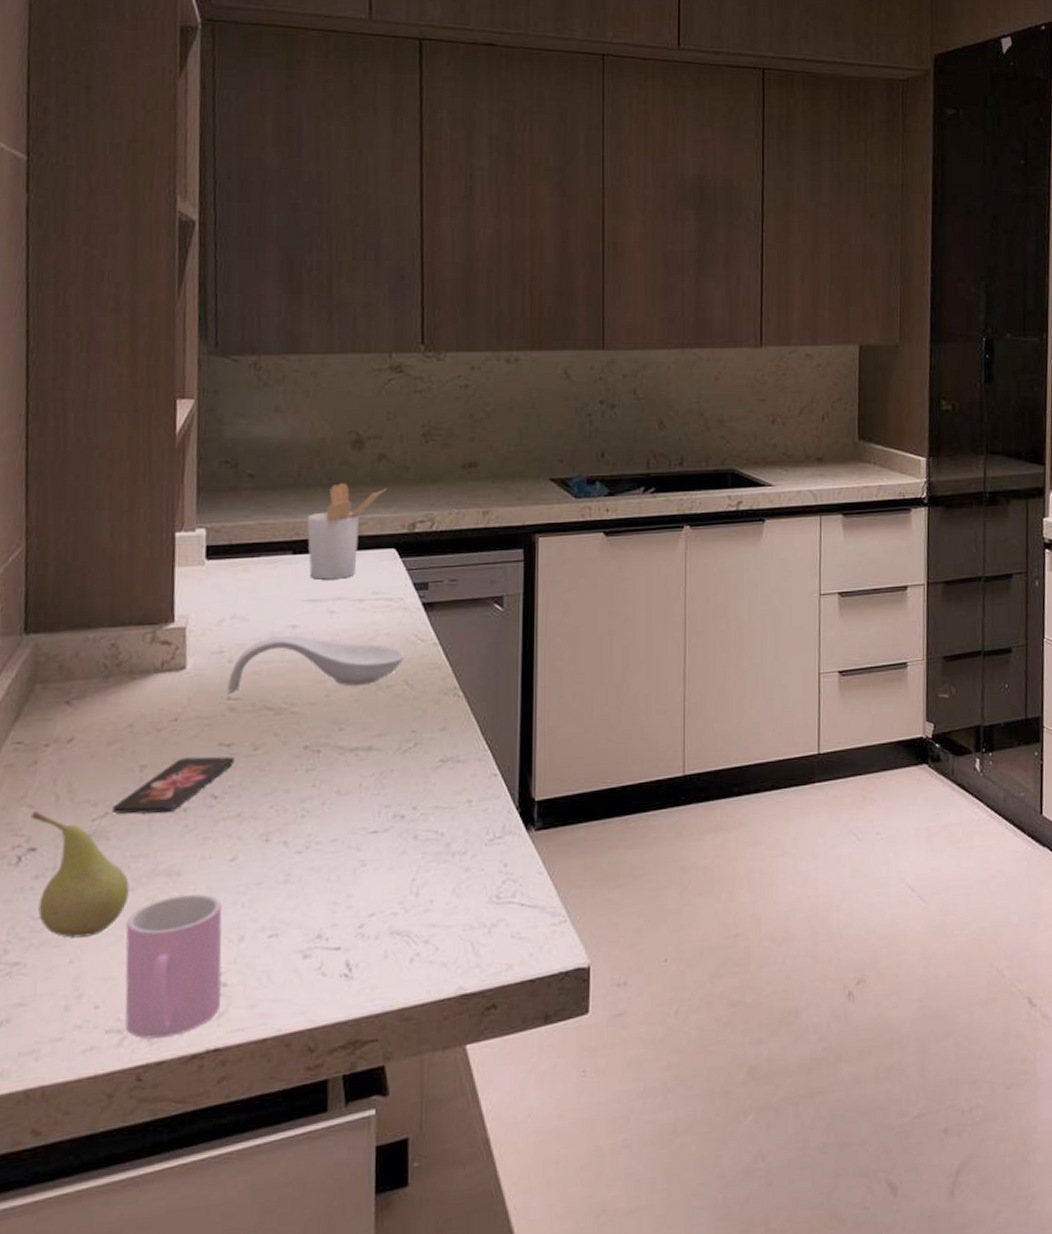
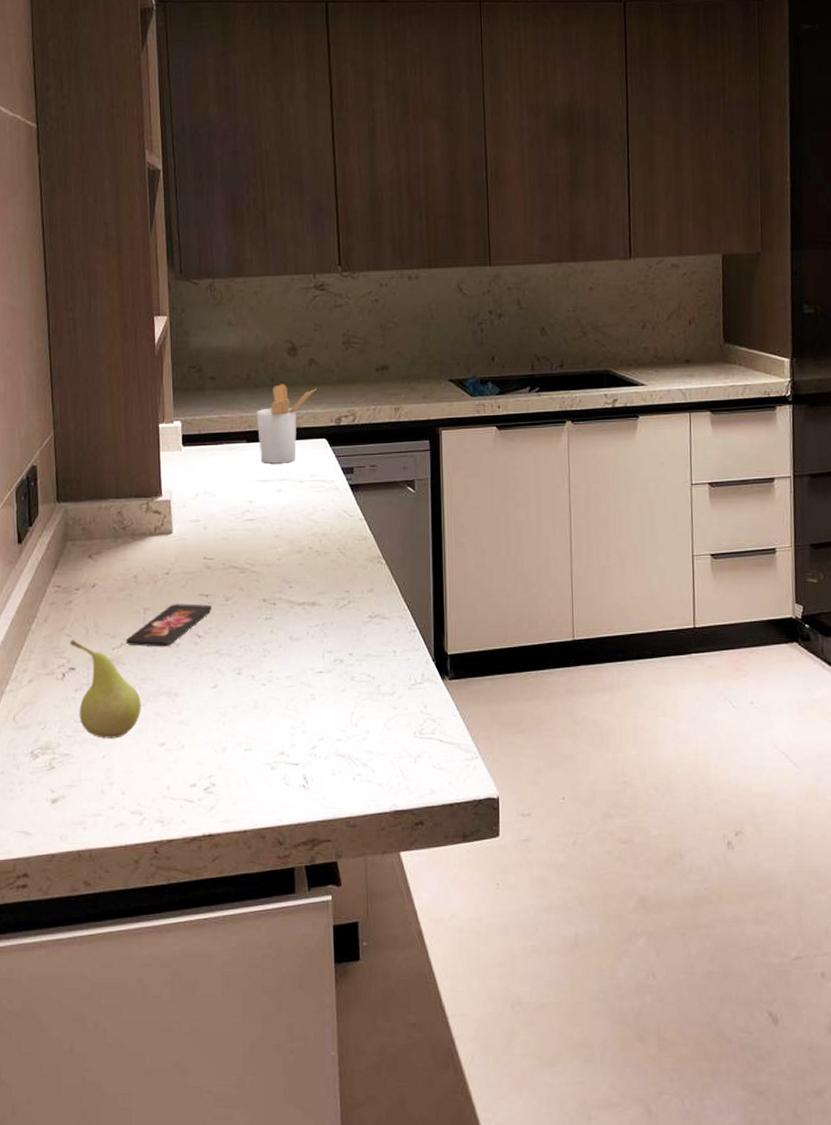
cup: present [125,894,222,1039] -> none [141,712,212,821]
spoon rest: present [227,635,405,693] -> none [204,509,337,554]

